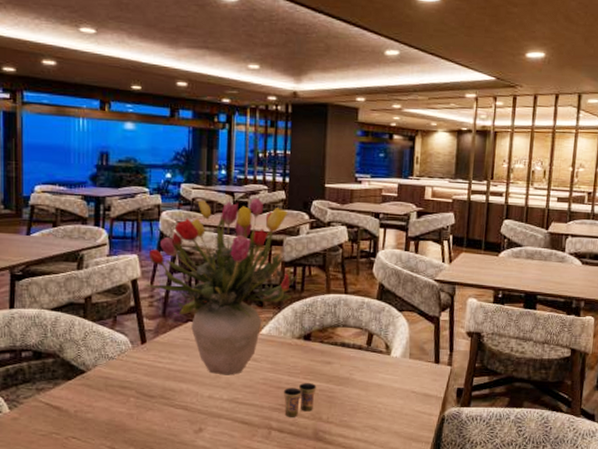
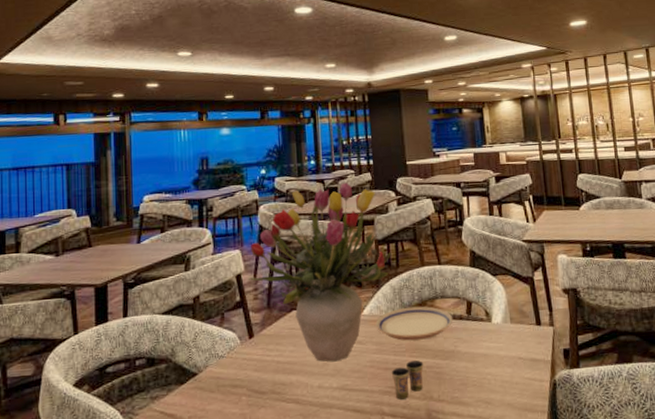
plate: none [272,331,352,364] -> present [375,306,453,341]

